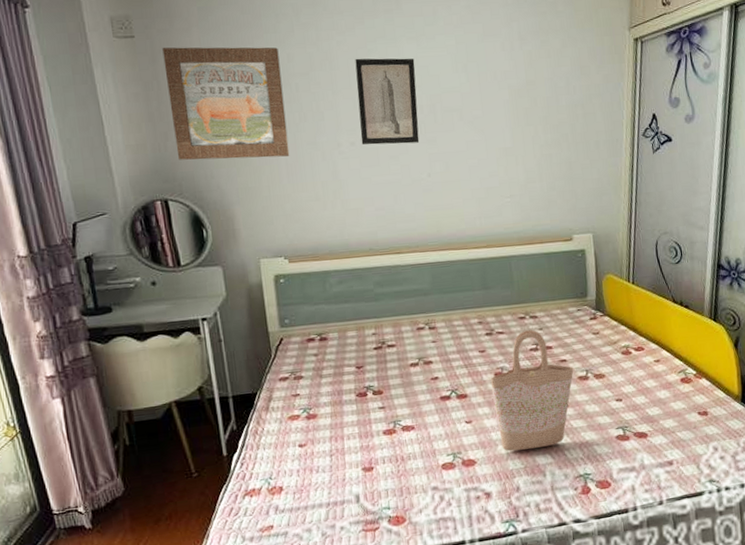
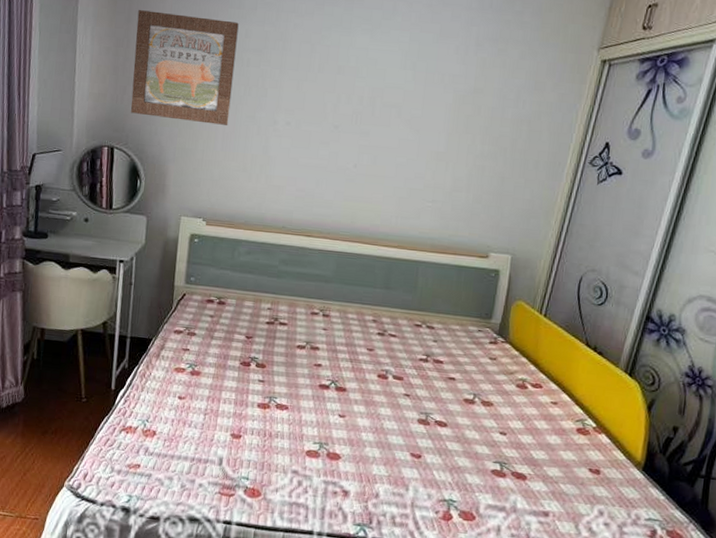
wall art: present [355,58,420,145] -> none [296,42,365,133]
shopping bag: present [486,330,577,452] -> none [369,339,465,462]

